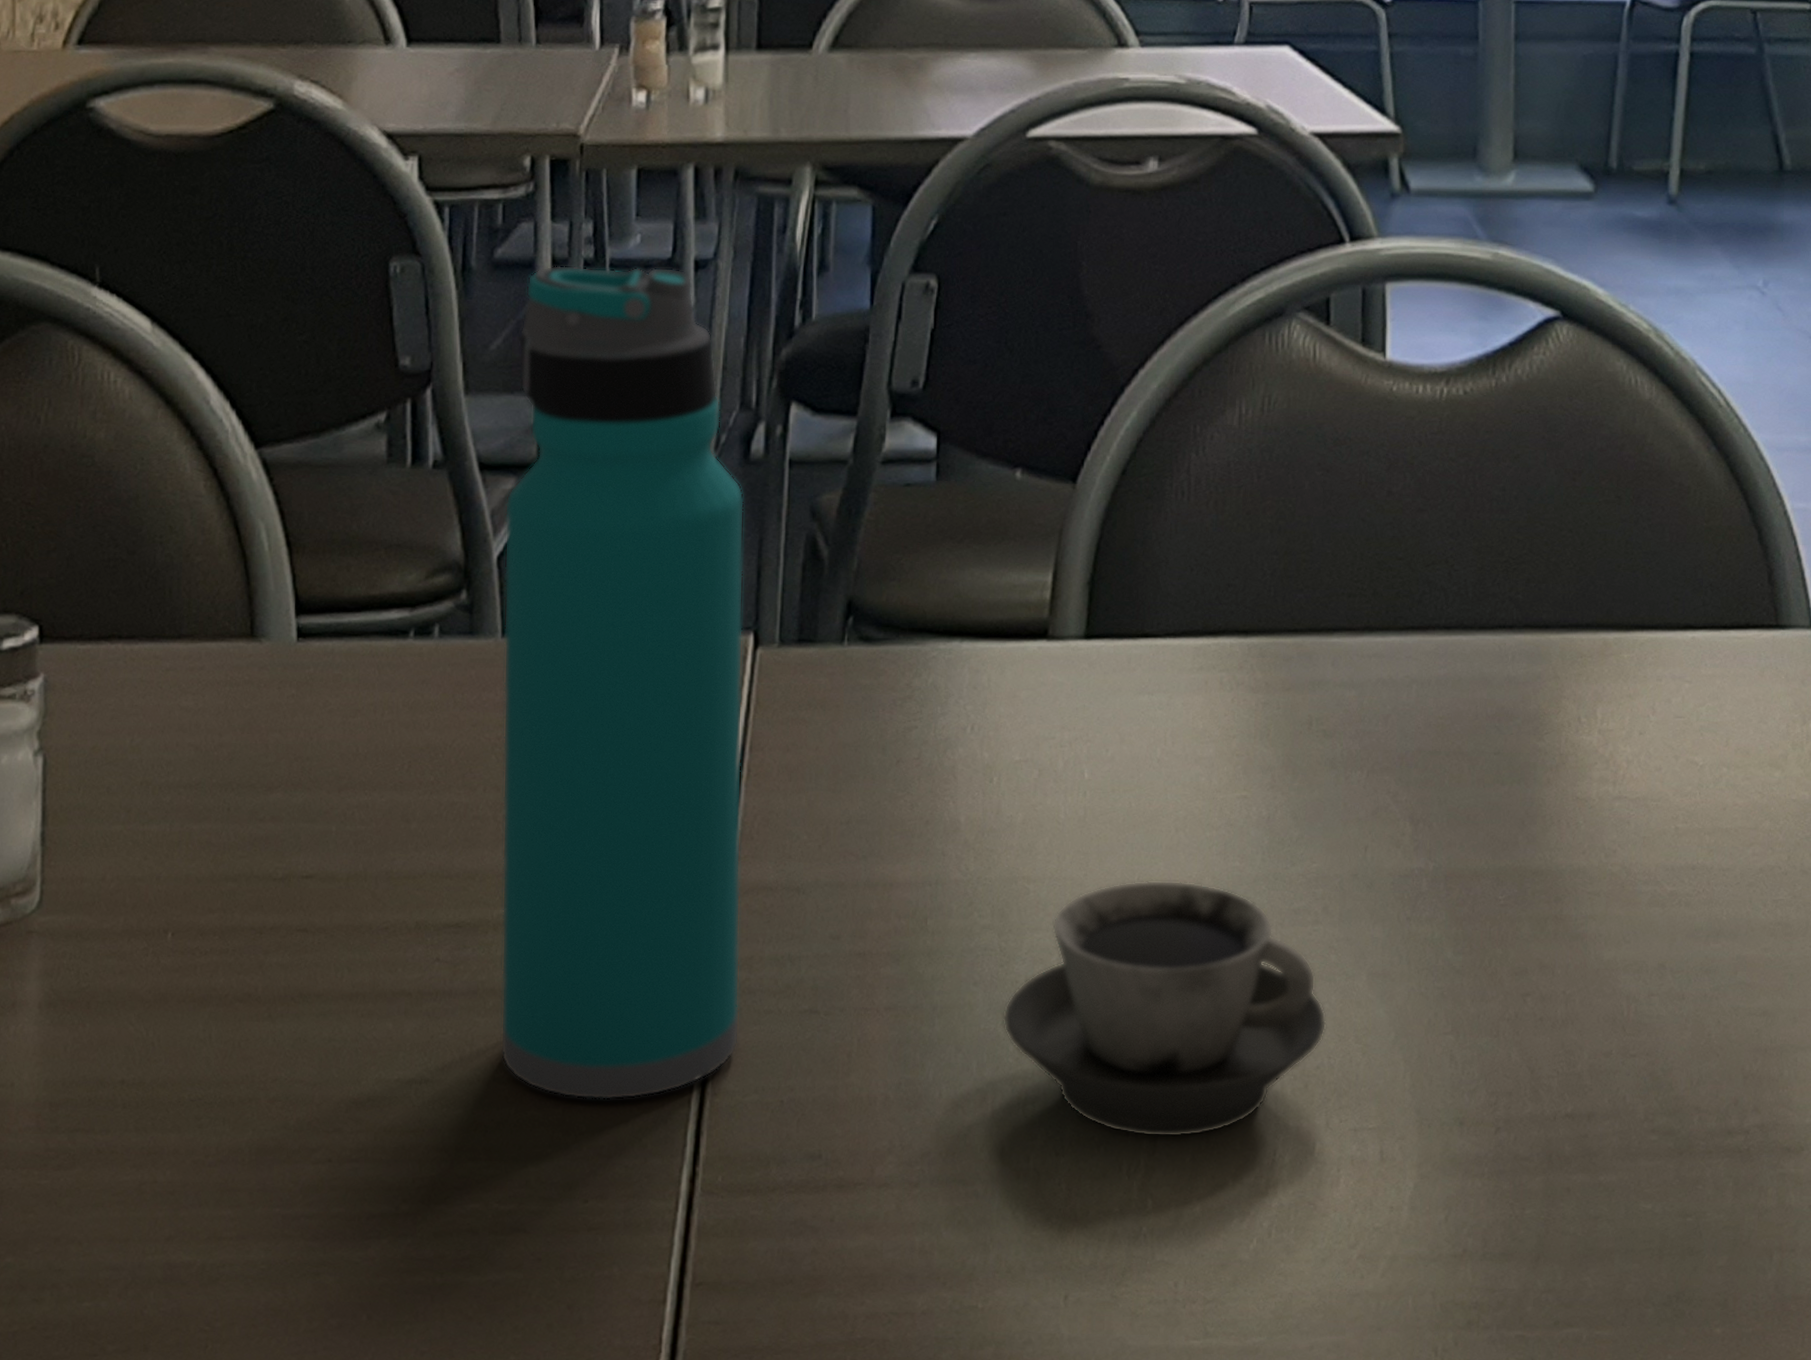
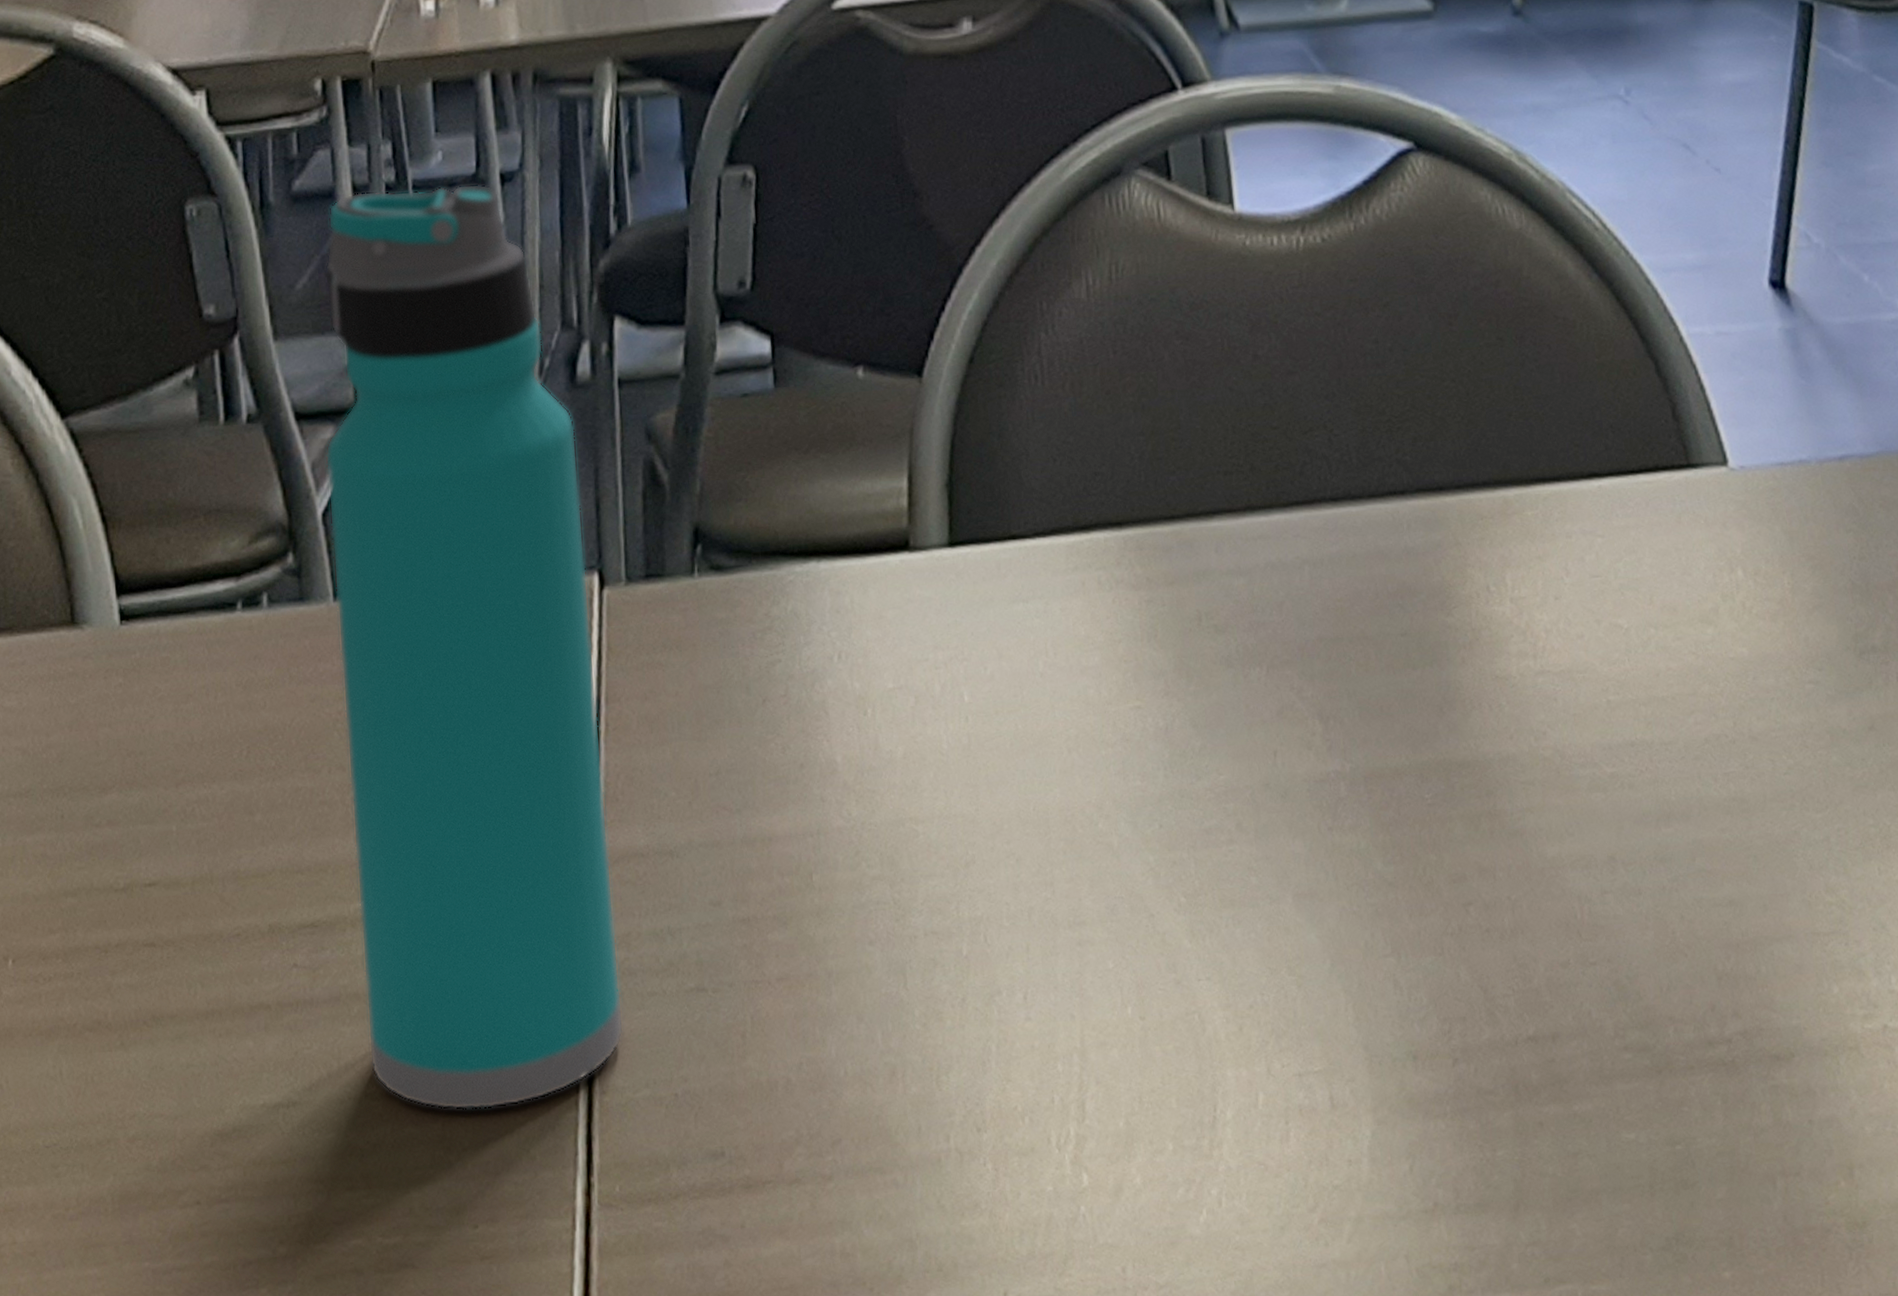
cup: present [1003,880,1327,1138] -> none [904,807,1256,1102]

